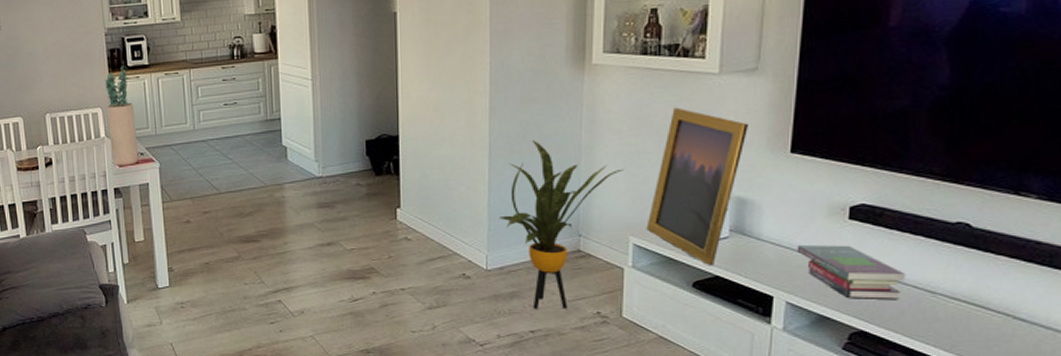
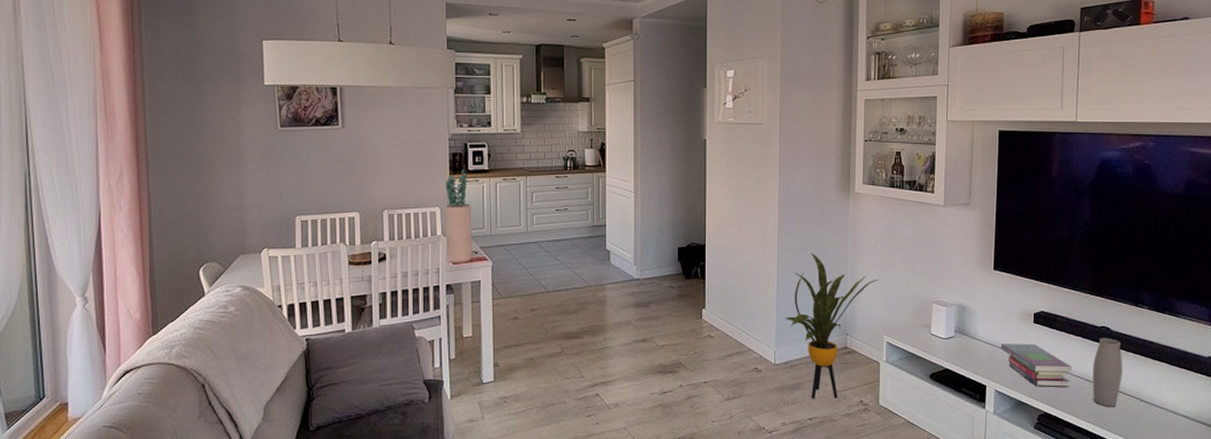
picture frame: present [646,107,750,265] -> none [896,230,966,360]
vase: none [936,236,989,326] -> present [1093,337,1123,407]

